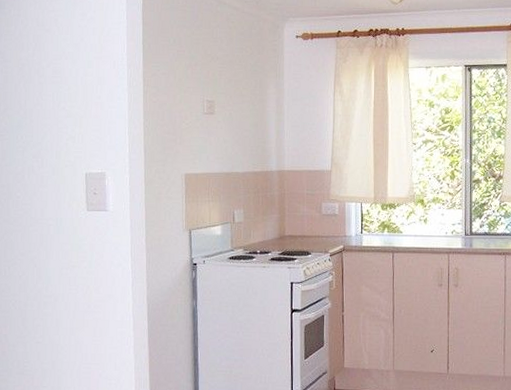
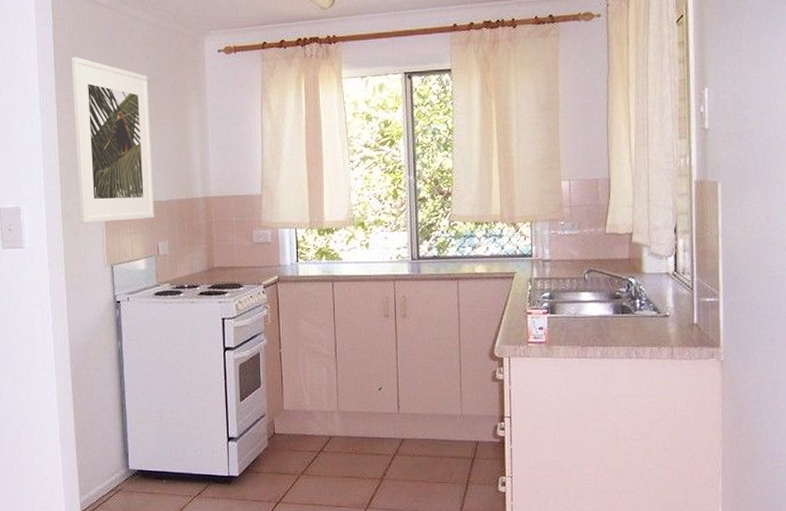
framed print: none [158,35,232,191] -> present [71,56,155,224]

